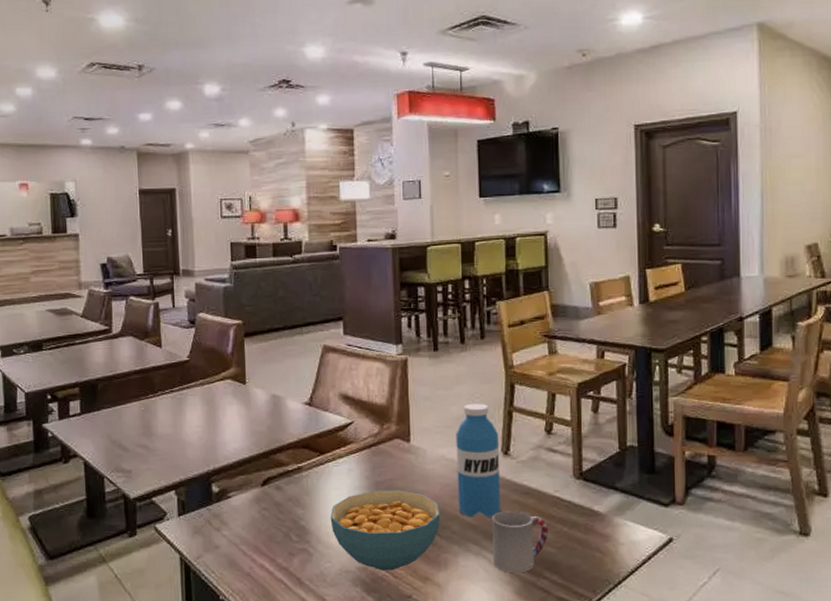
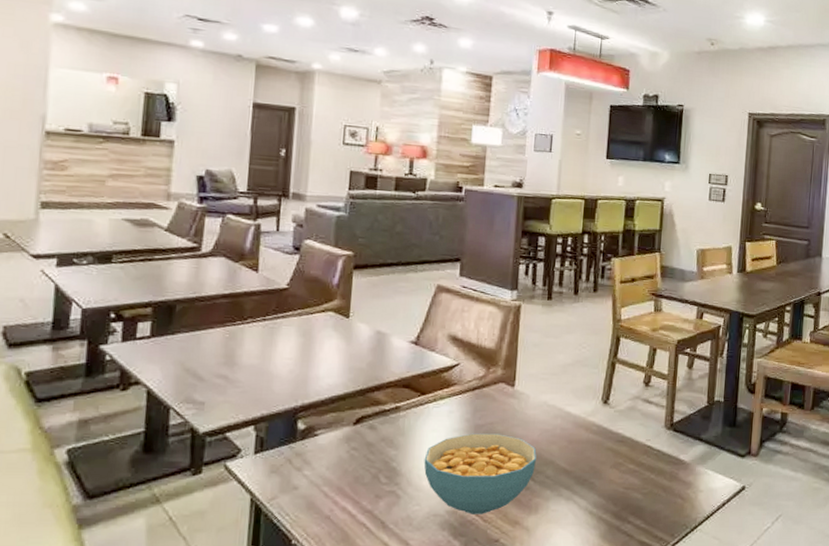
water bottle: present [456,403,501,517] -> none [554,352,600,463]
cup: present [492,510,548,574] -> none [583,457,637,518]

